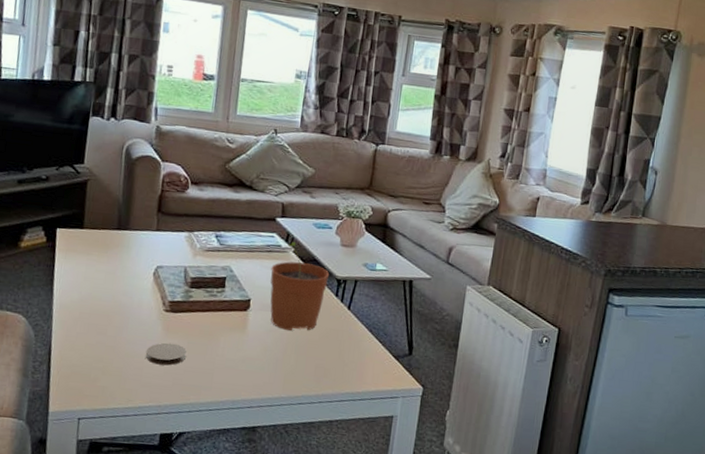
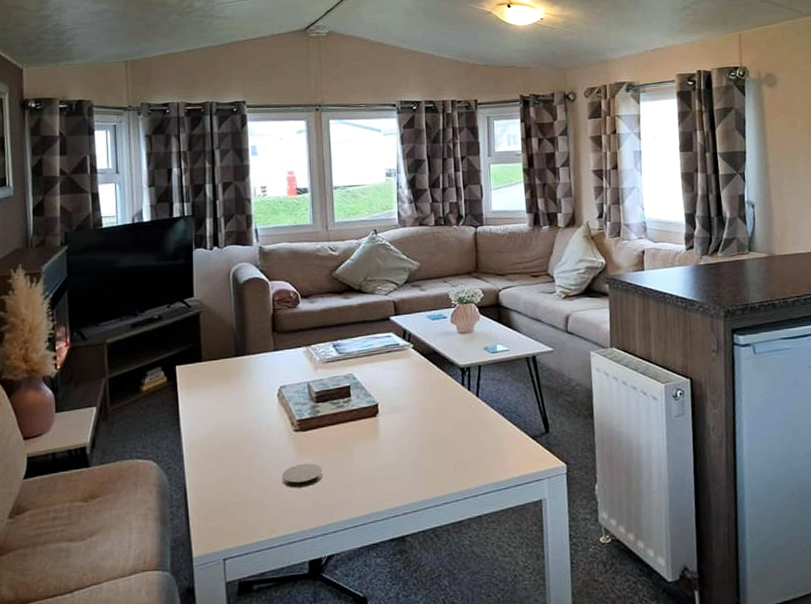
plant pot: present [270,241,330,331] -> none [393,337,452,429]

